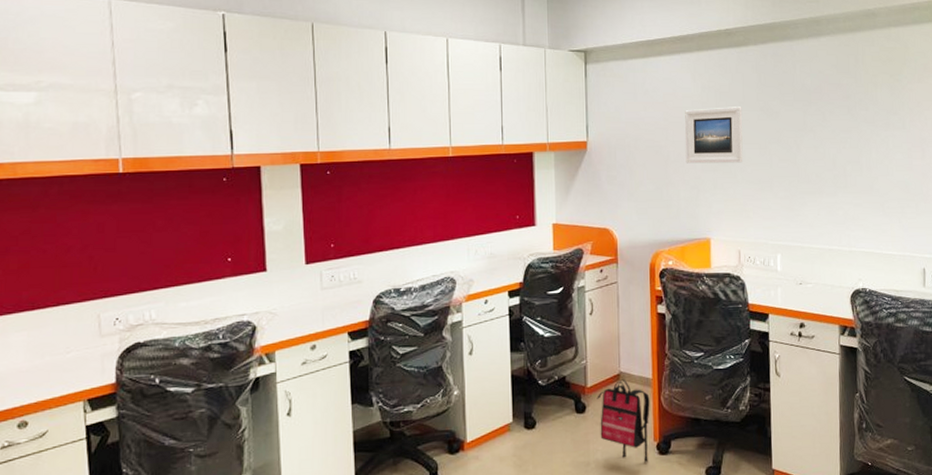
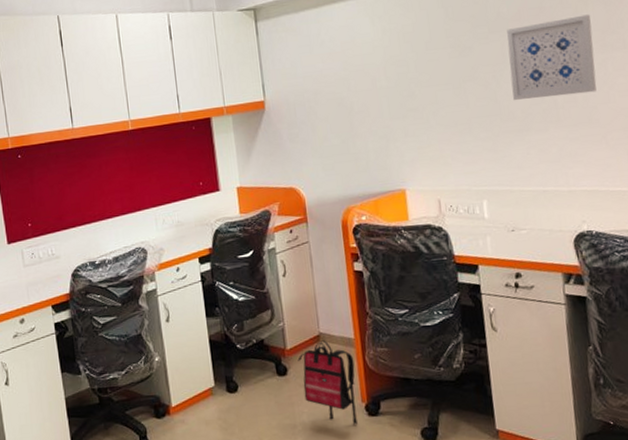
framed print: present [685,107,743,164] -> none [366,46,435,113]
wall art: none [809,95,879,166] -> present [507,14,597,101]

